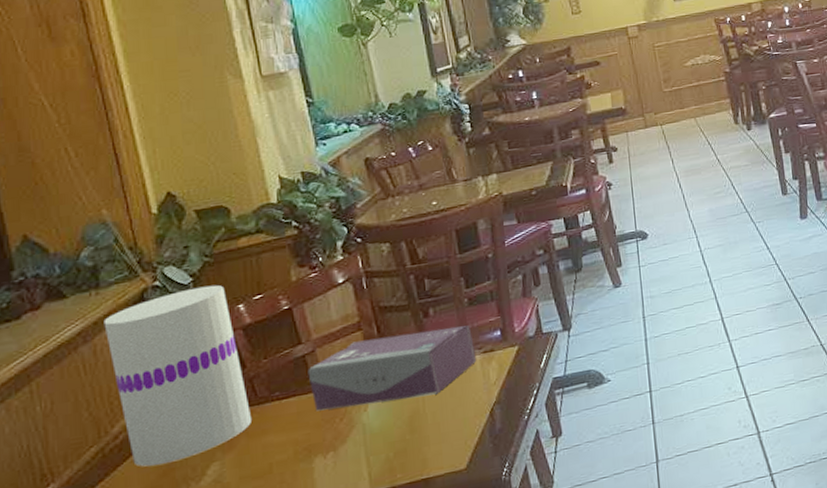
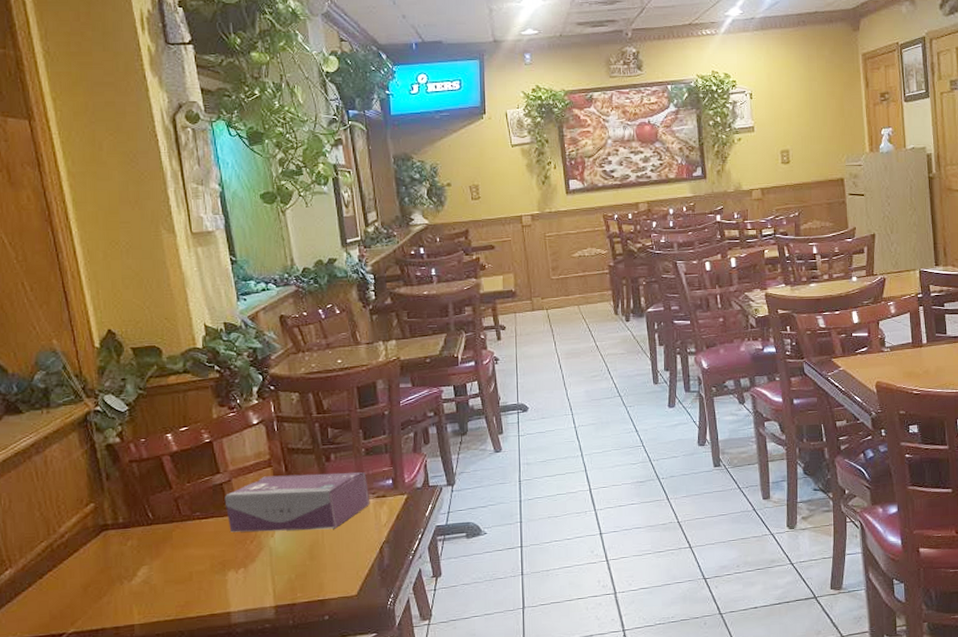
vase: present [103,284,251,467] -> none [53,414,175,564]

